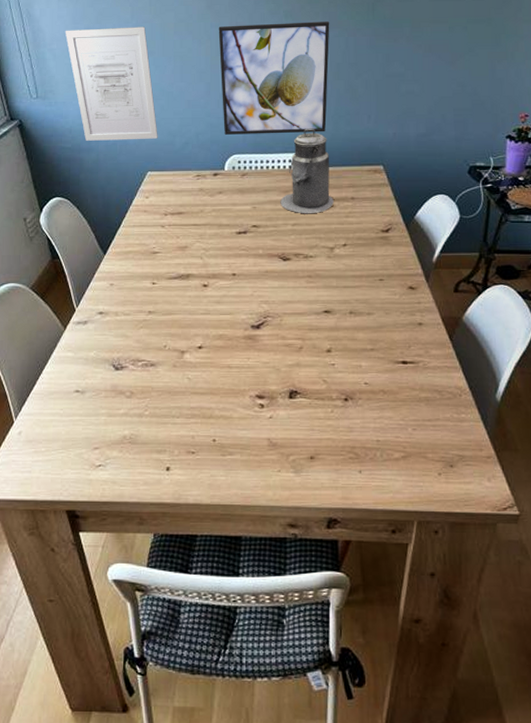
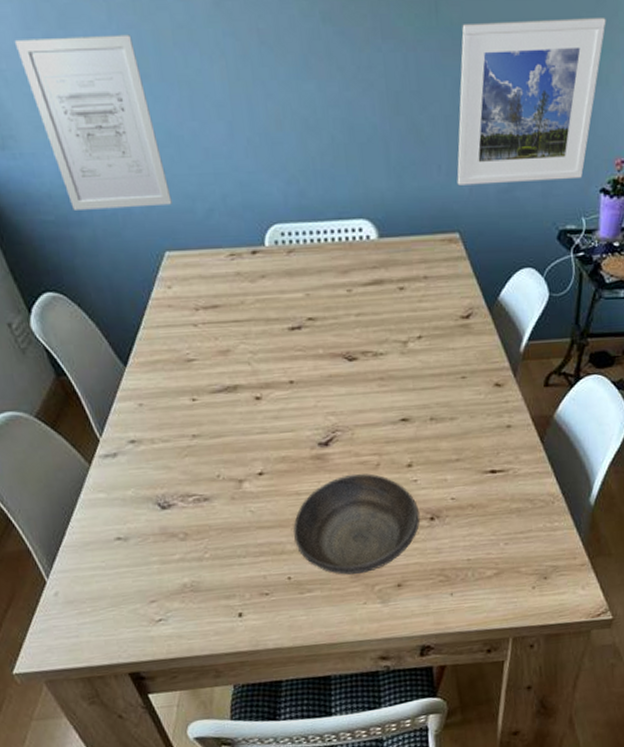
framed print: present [218,21,330,135] -> none [233,28,387,196]
bowl: none [223,354,335,443] -> present [293,473,420,575]
canister: present [280,128,334,214] -> none [338,184,403,301]
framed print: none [383,12,512,130] -> present [457,17,606,186]

